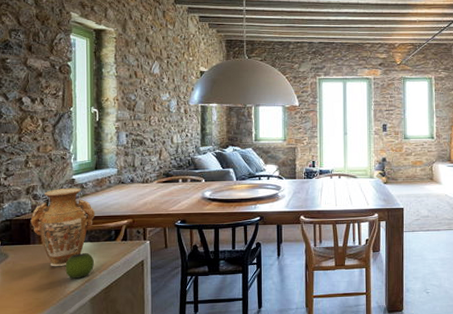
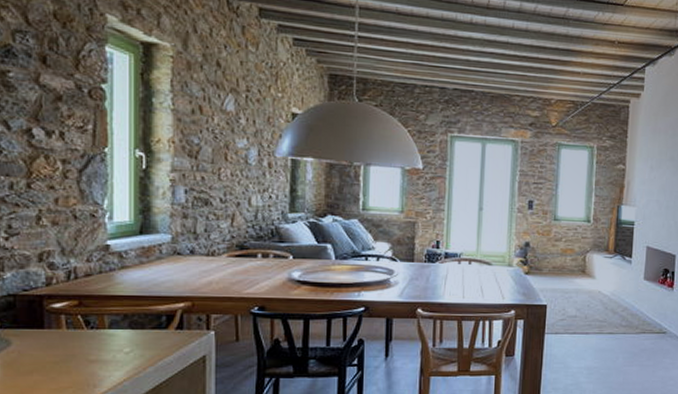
vase: present [30,187,95,267] -> none [44,256,139,360]
apple: present [65,253,94,279] -> none [95,343,136,376]

